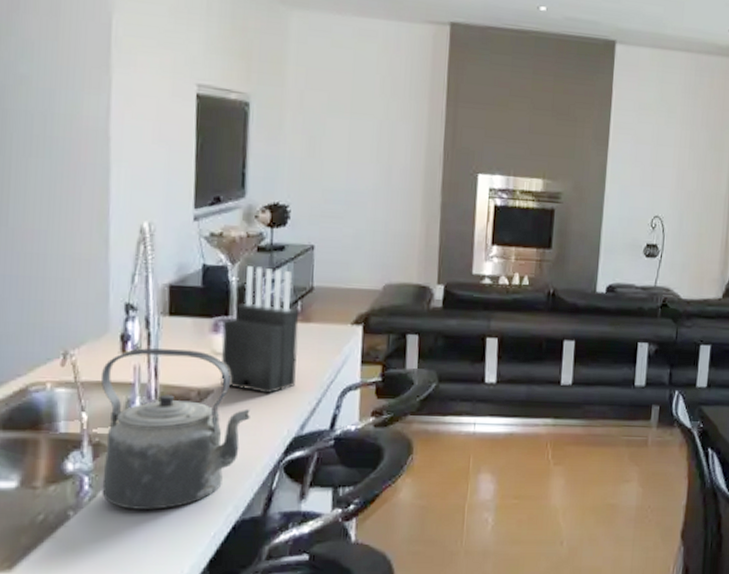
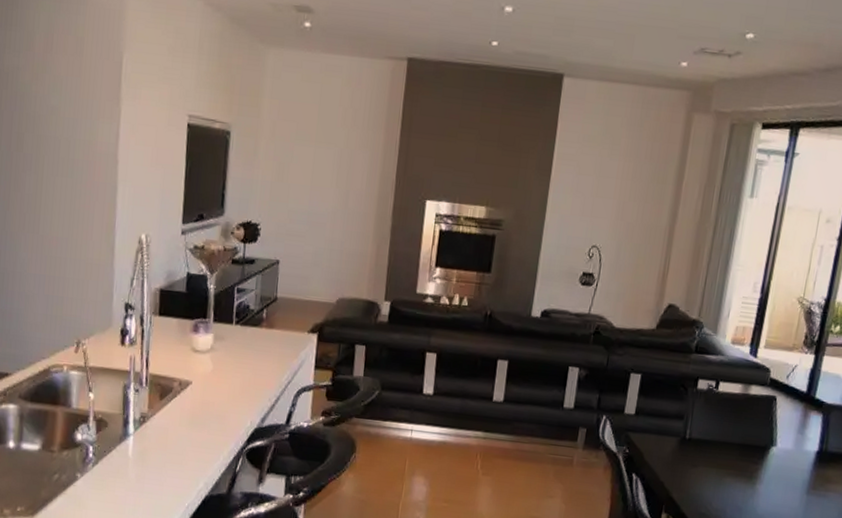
kettle: present [100,348,250,510] -> none [102,342,221,480]
knife block: present [219,266,299,394] -> none [197,276,264,389]

